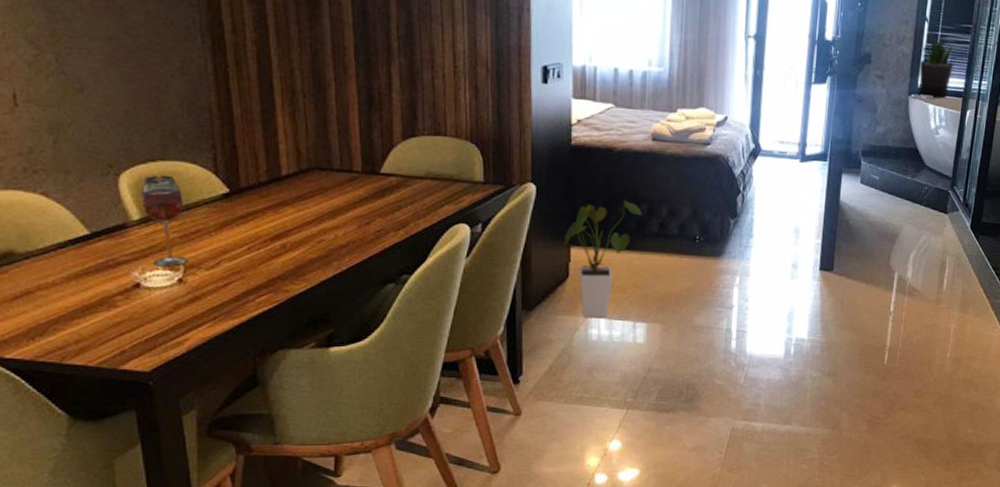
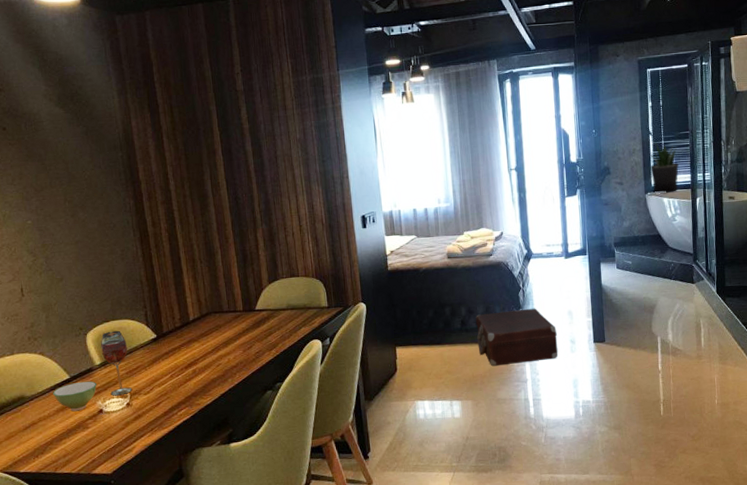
bowl: none [60,241,134,282] -> present [52,381,97,412]
house plant: present [565,199,642,319] -> none [391,305,447,402]
suitcase: none [677,218,777,285] -> present [476,308,559,367]

